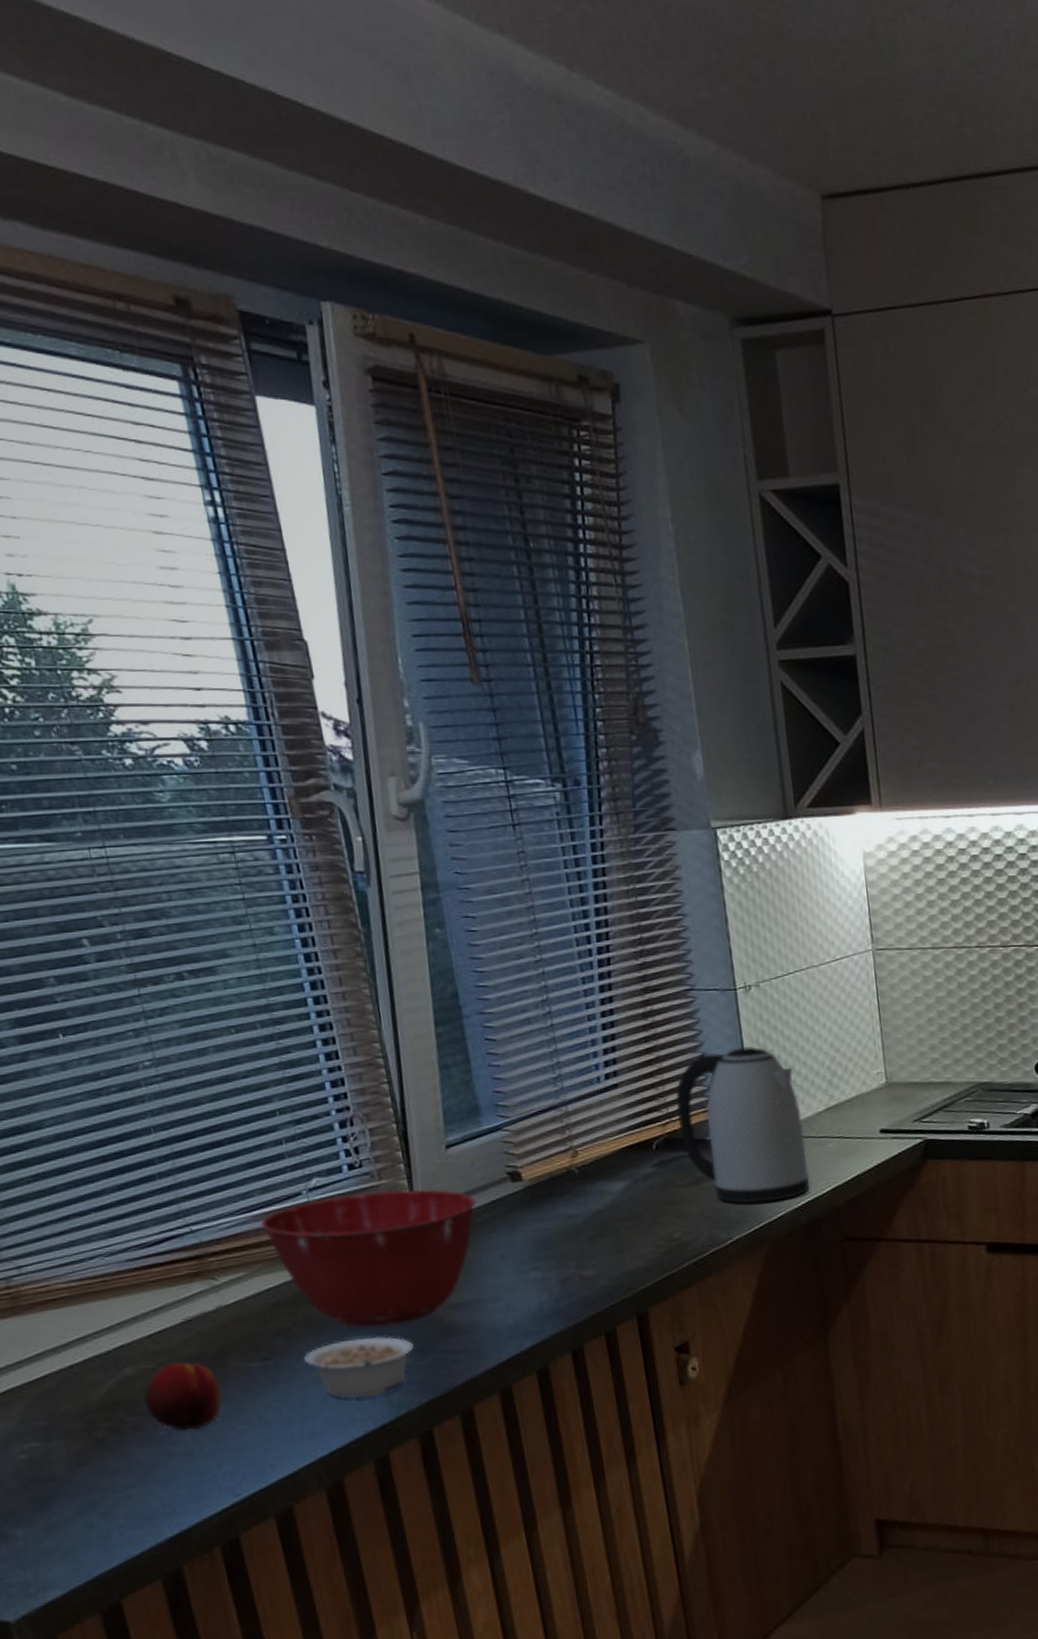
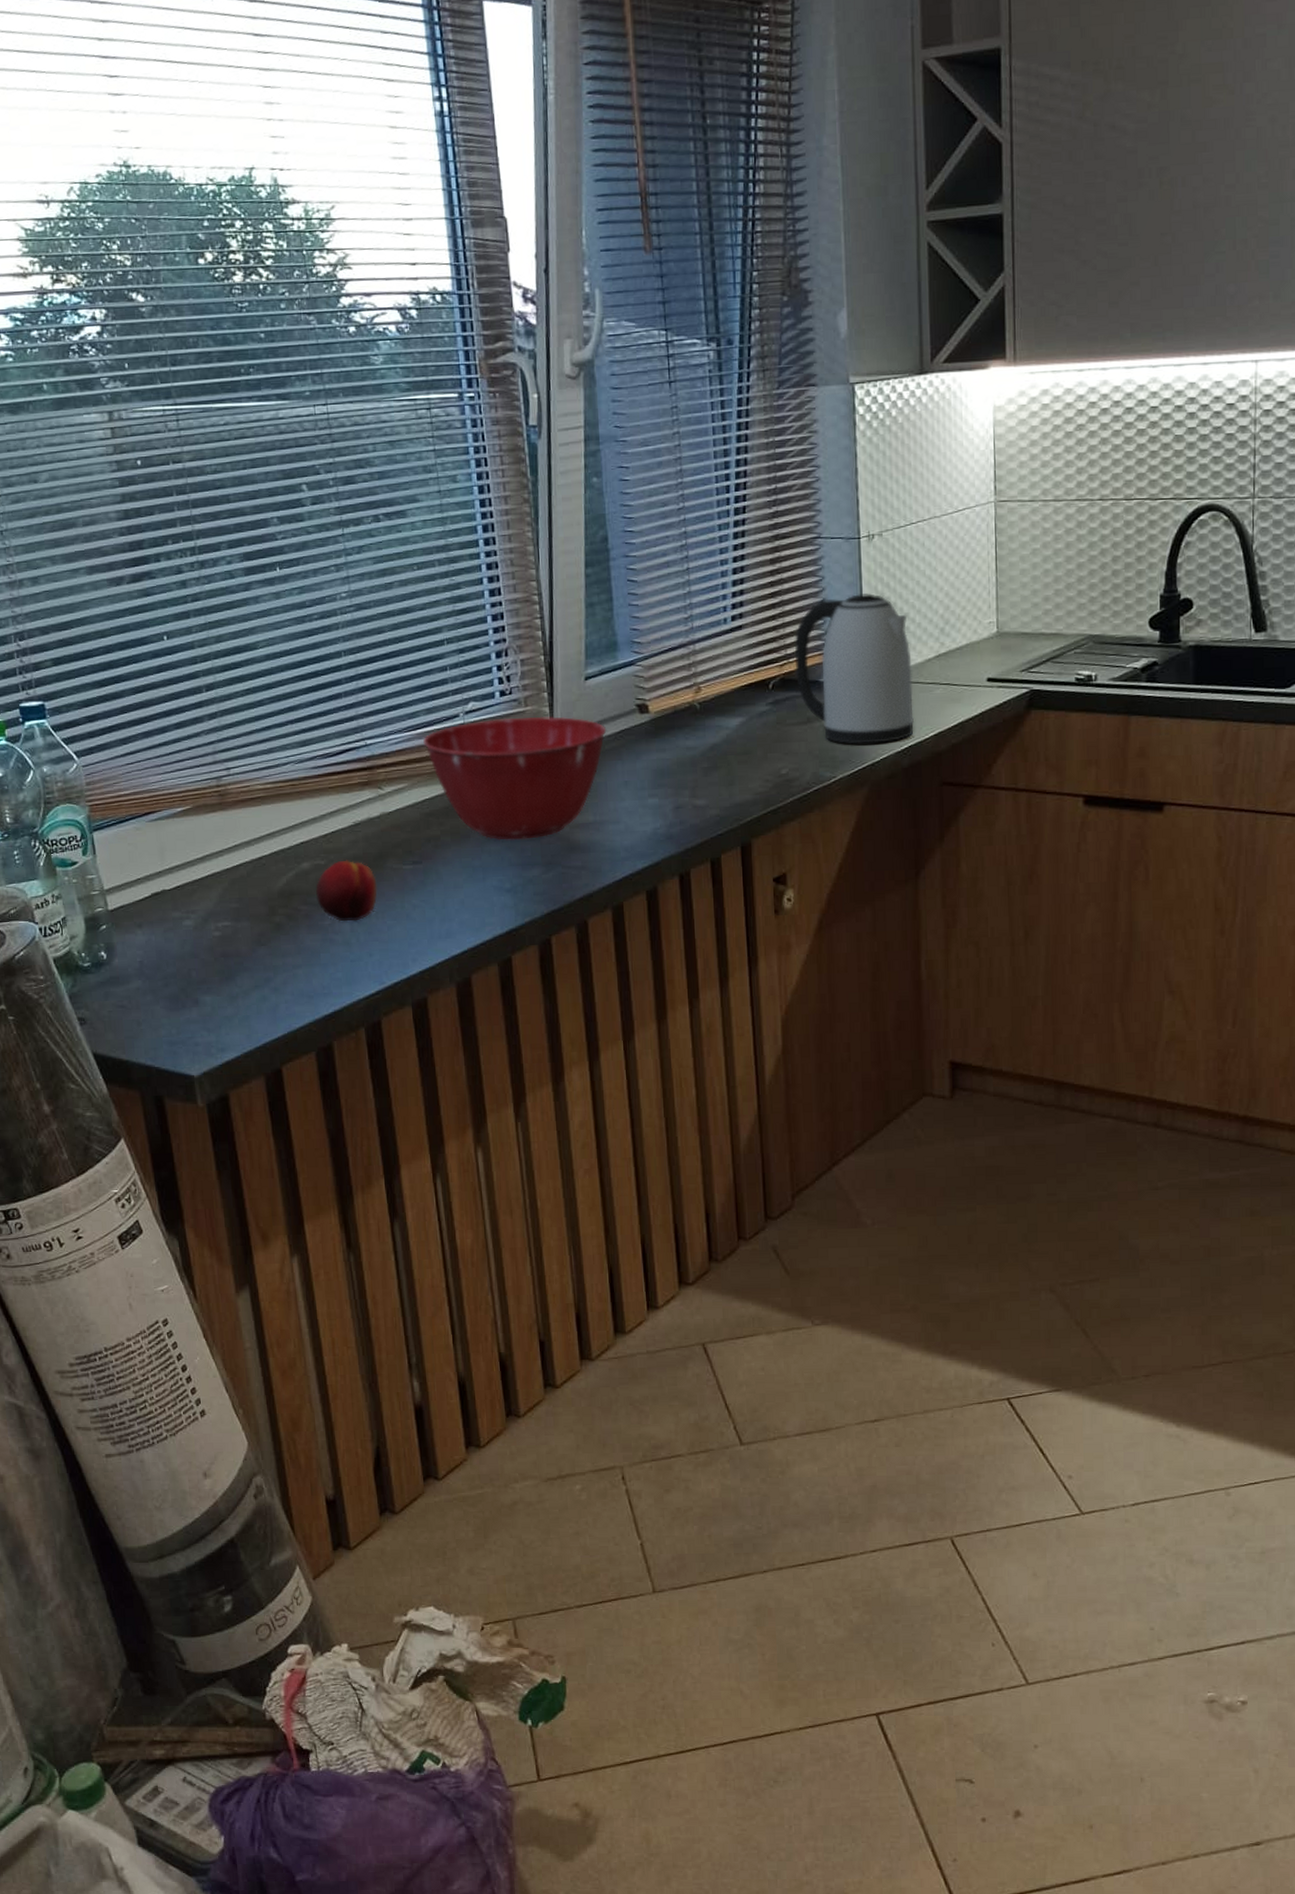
legume: present [303,1336,414,1399] -> none [447,849,541,905]

